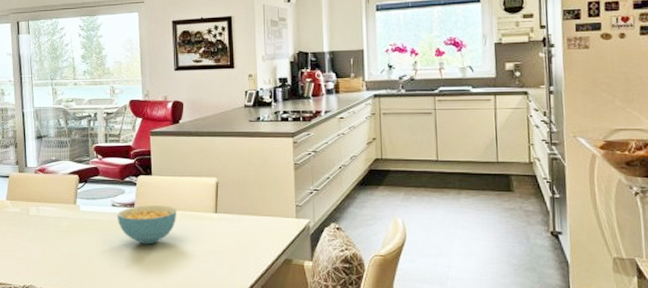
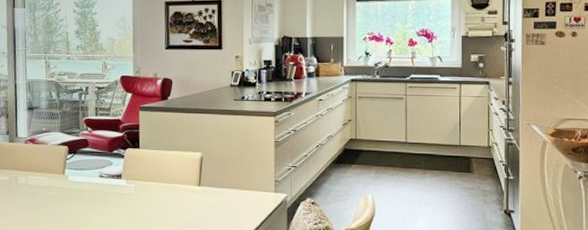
cereal bowl: present [117,205,176,245] -> none [104,177,162,215]

